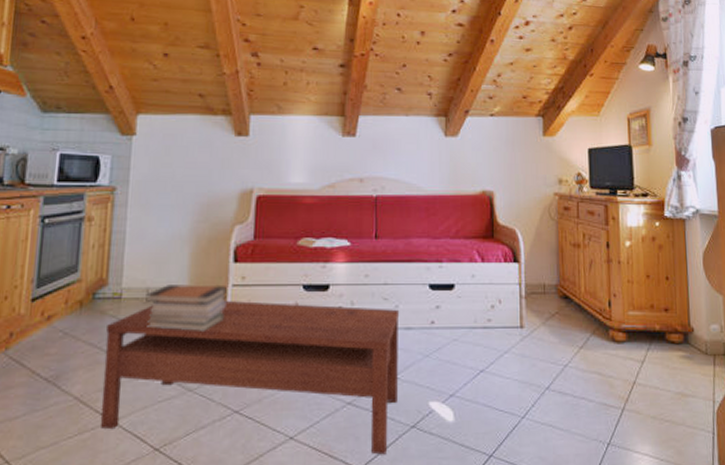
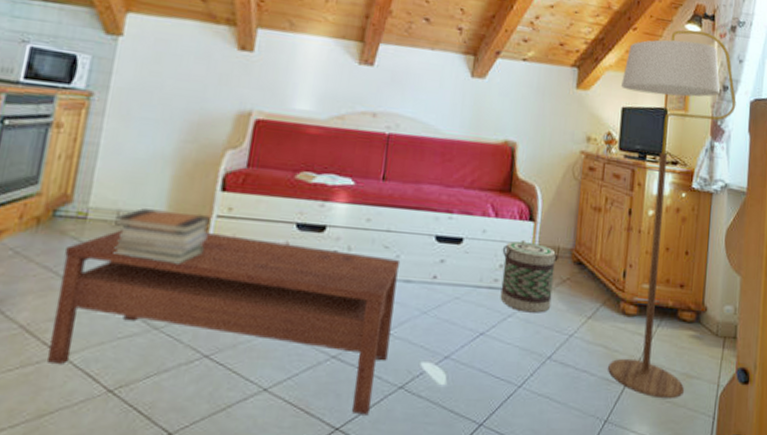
basket: none [492,280,545,348] -> present [500,239,559,313]
floor lamp: none [584,69,698,419] -> present [608,30,736,399]

